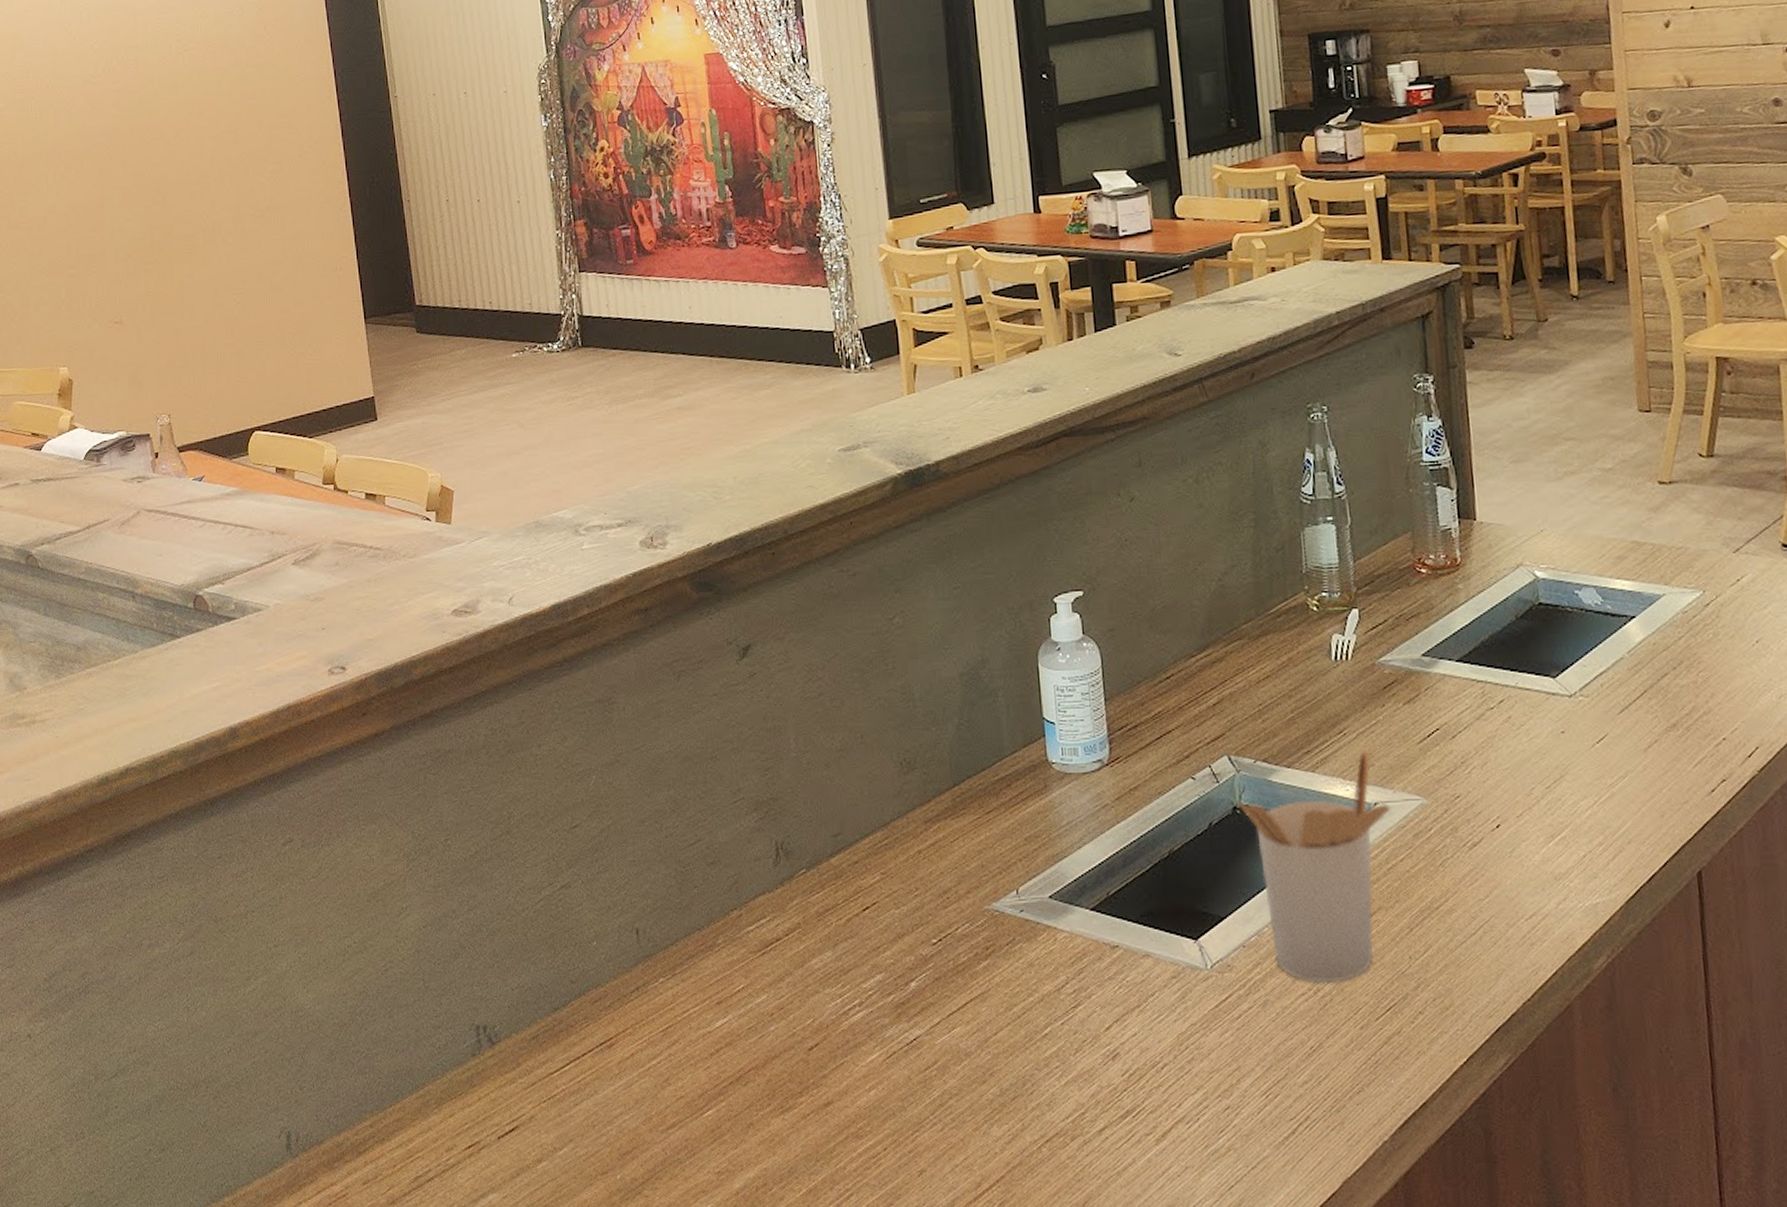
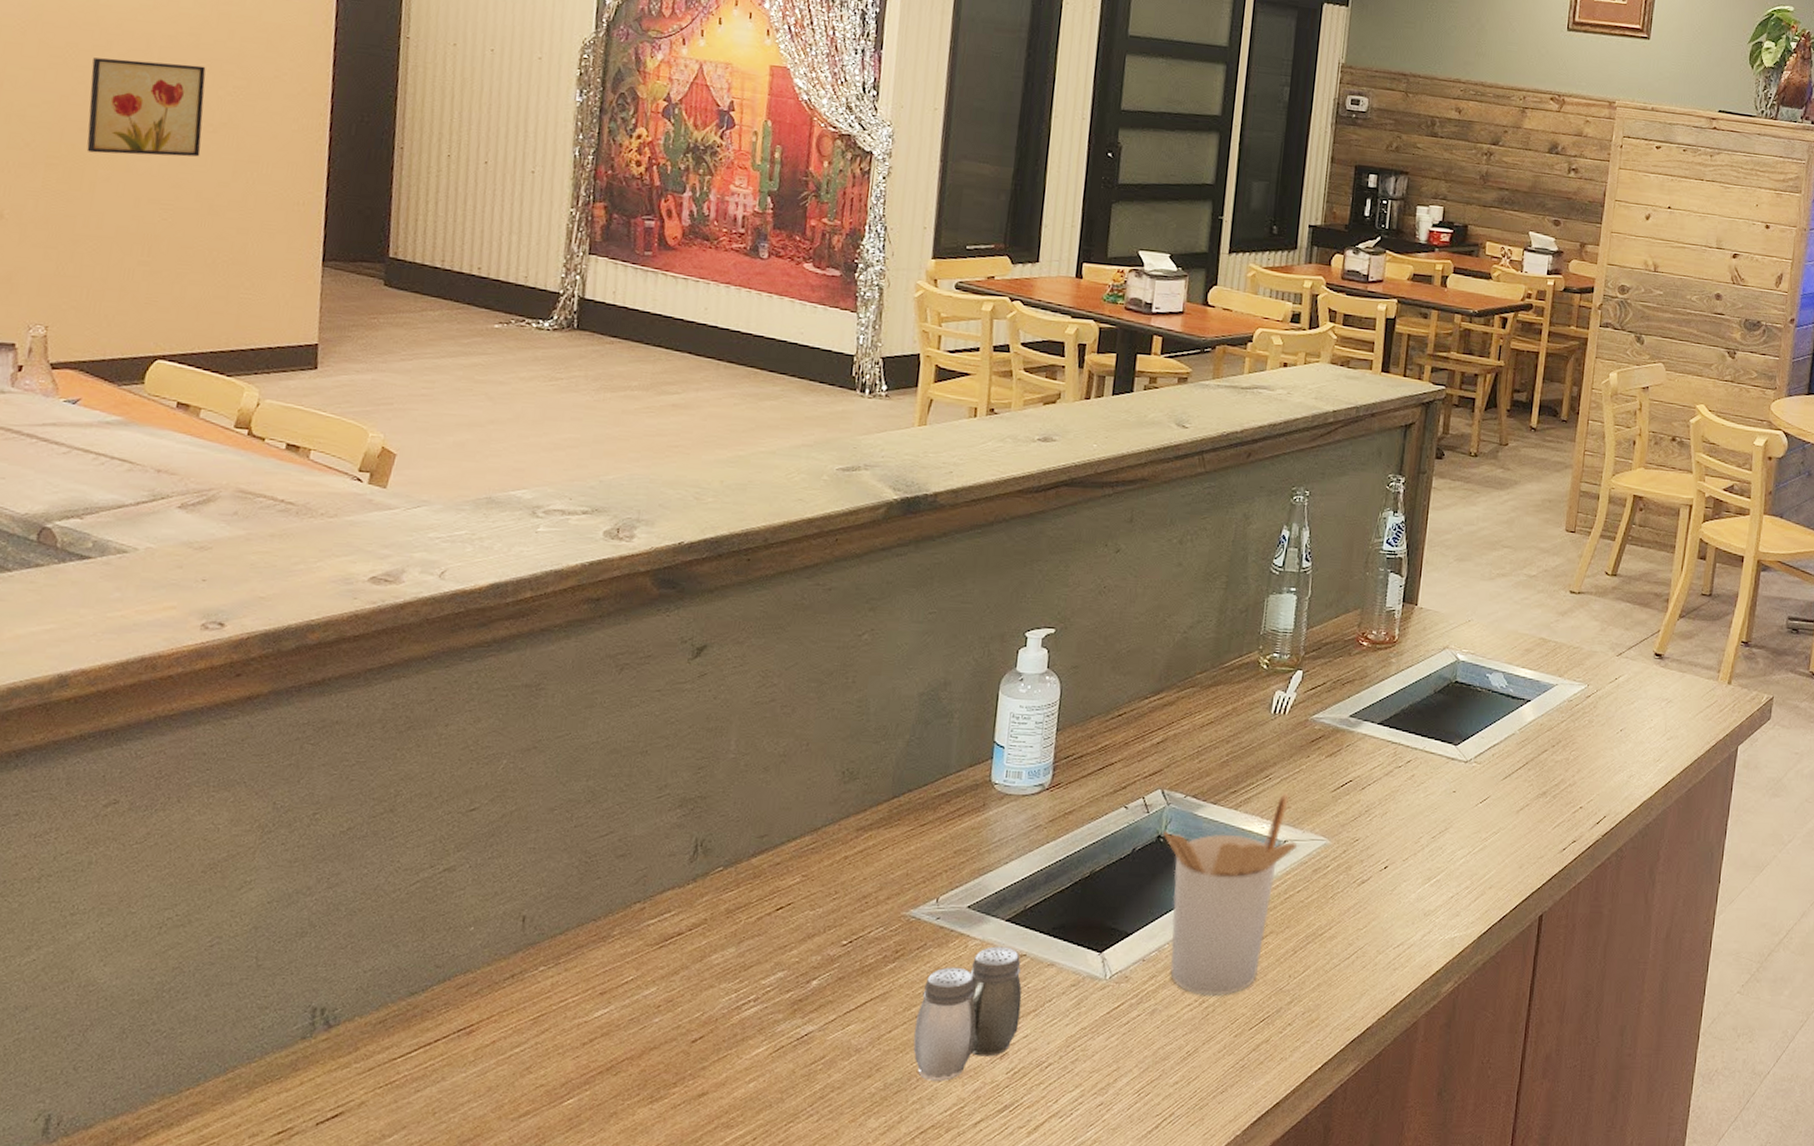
wall art: none [163,158,255,254] -> present [86,58,206,157]
salt and pepper shaker: none [1019,938,1125,1085] -> present [913,946,1022,1081]

